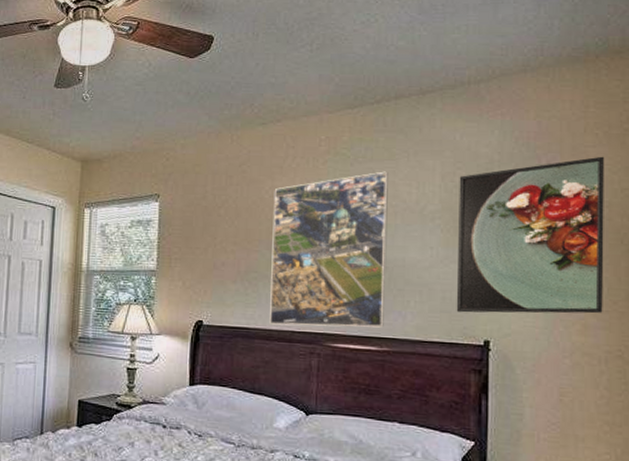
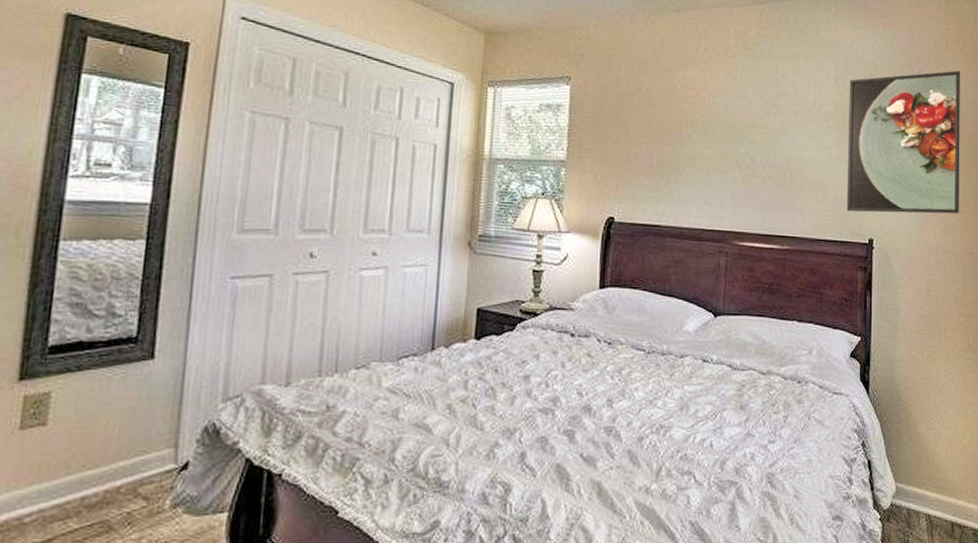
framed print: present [270,171,388,328] -> none [681,69,790,226]

